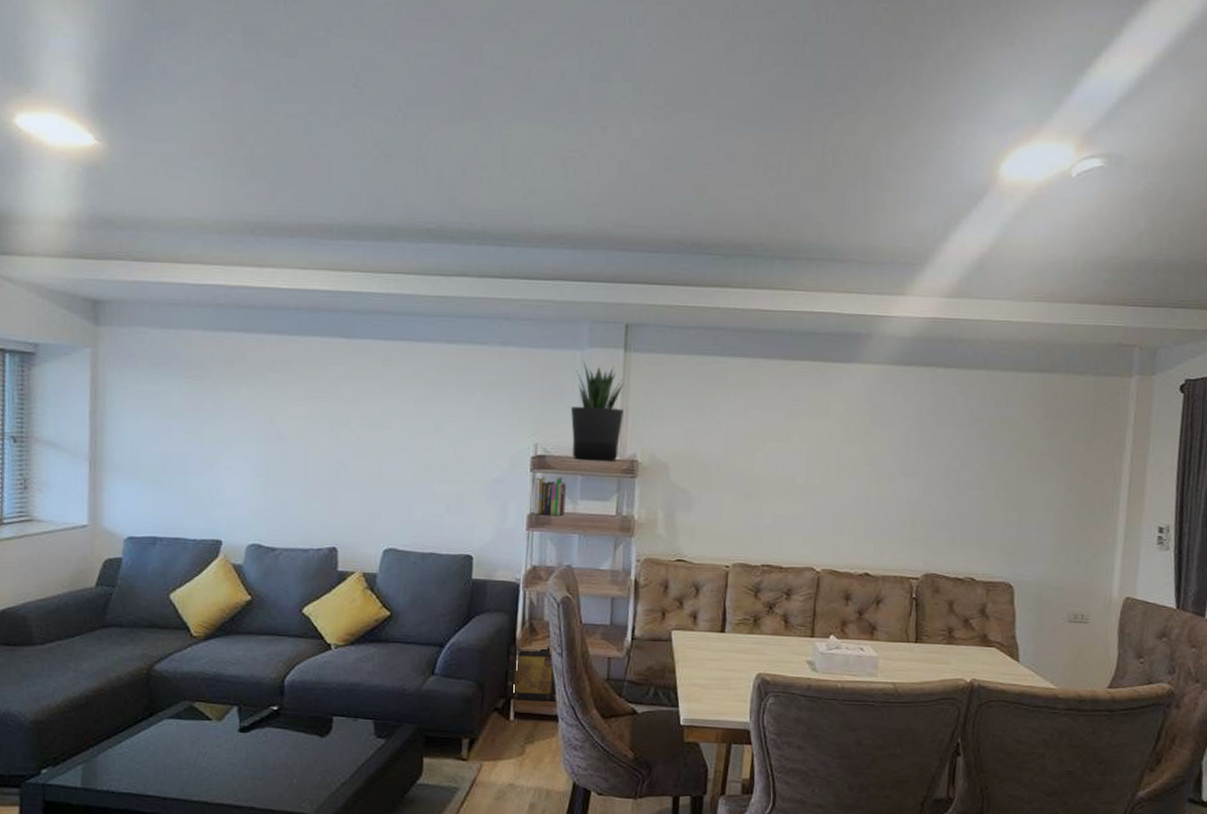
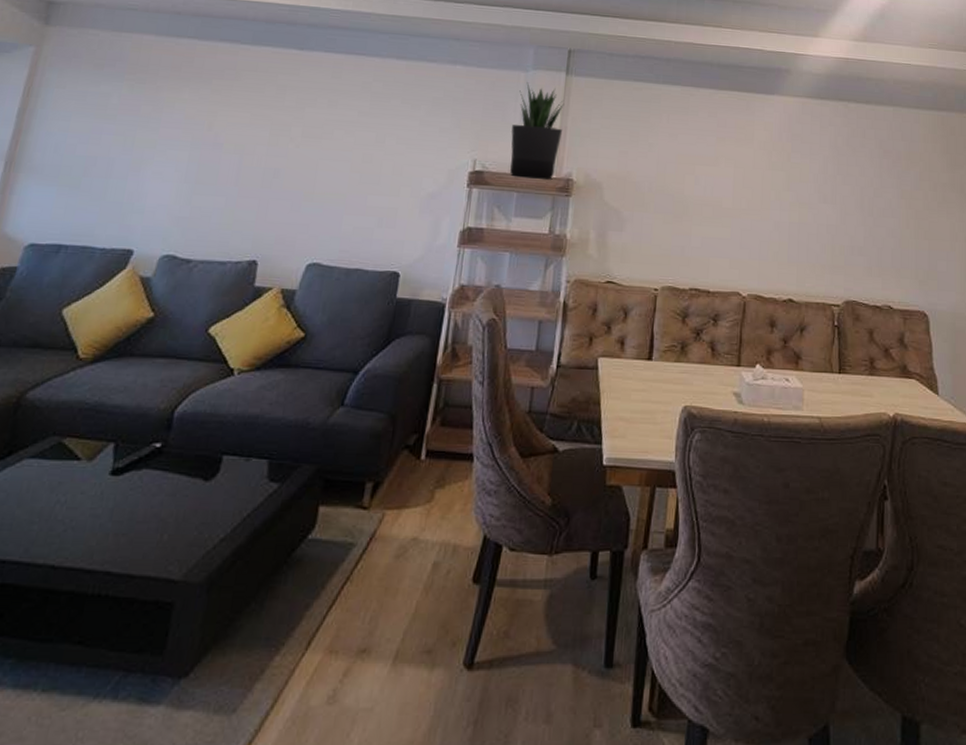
decorative box: present [506,643,555,702] -> none [419,370,474,438]
books: present [532,476,567,516] -> none [465,193,502,233]

